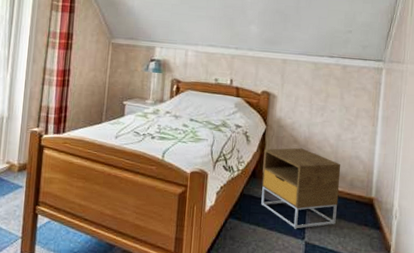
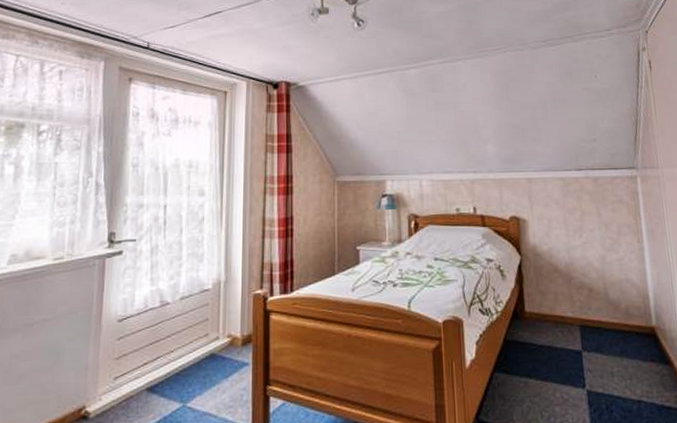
nightstand: present [261,147,341,229] -> none [523,277,618,376]

